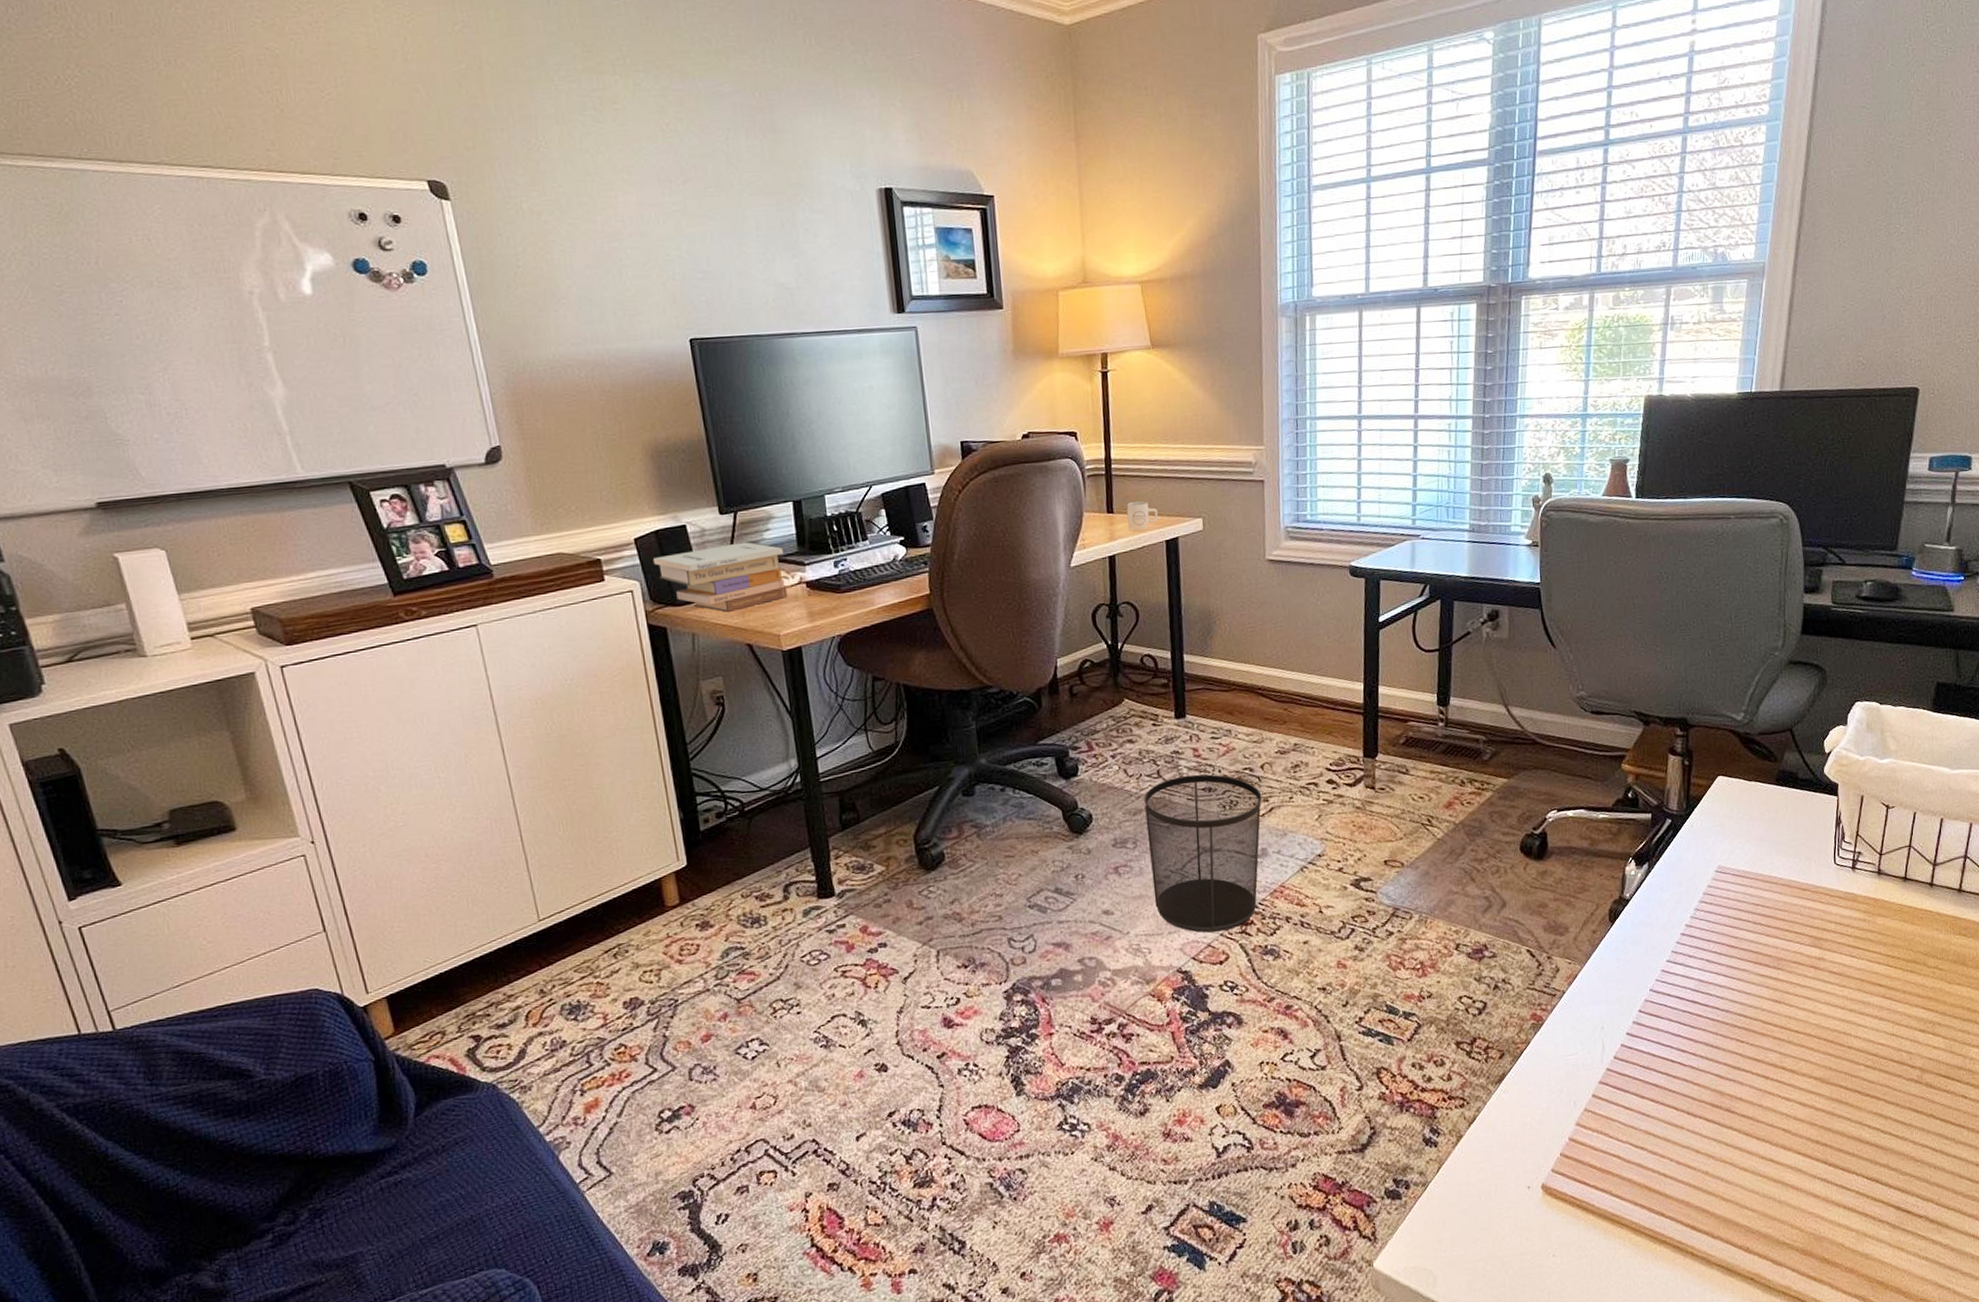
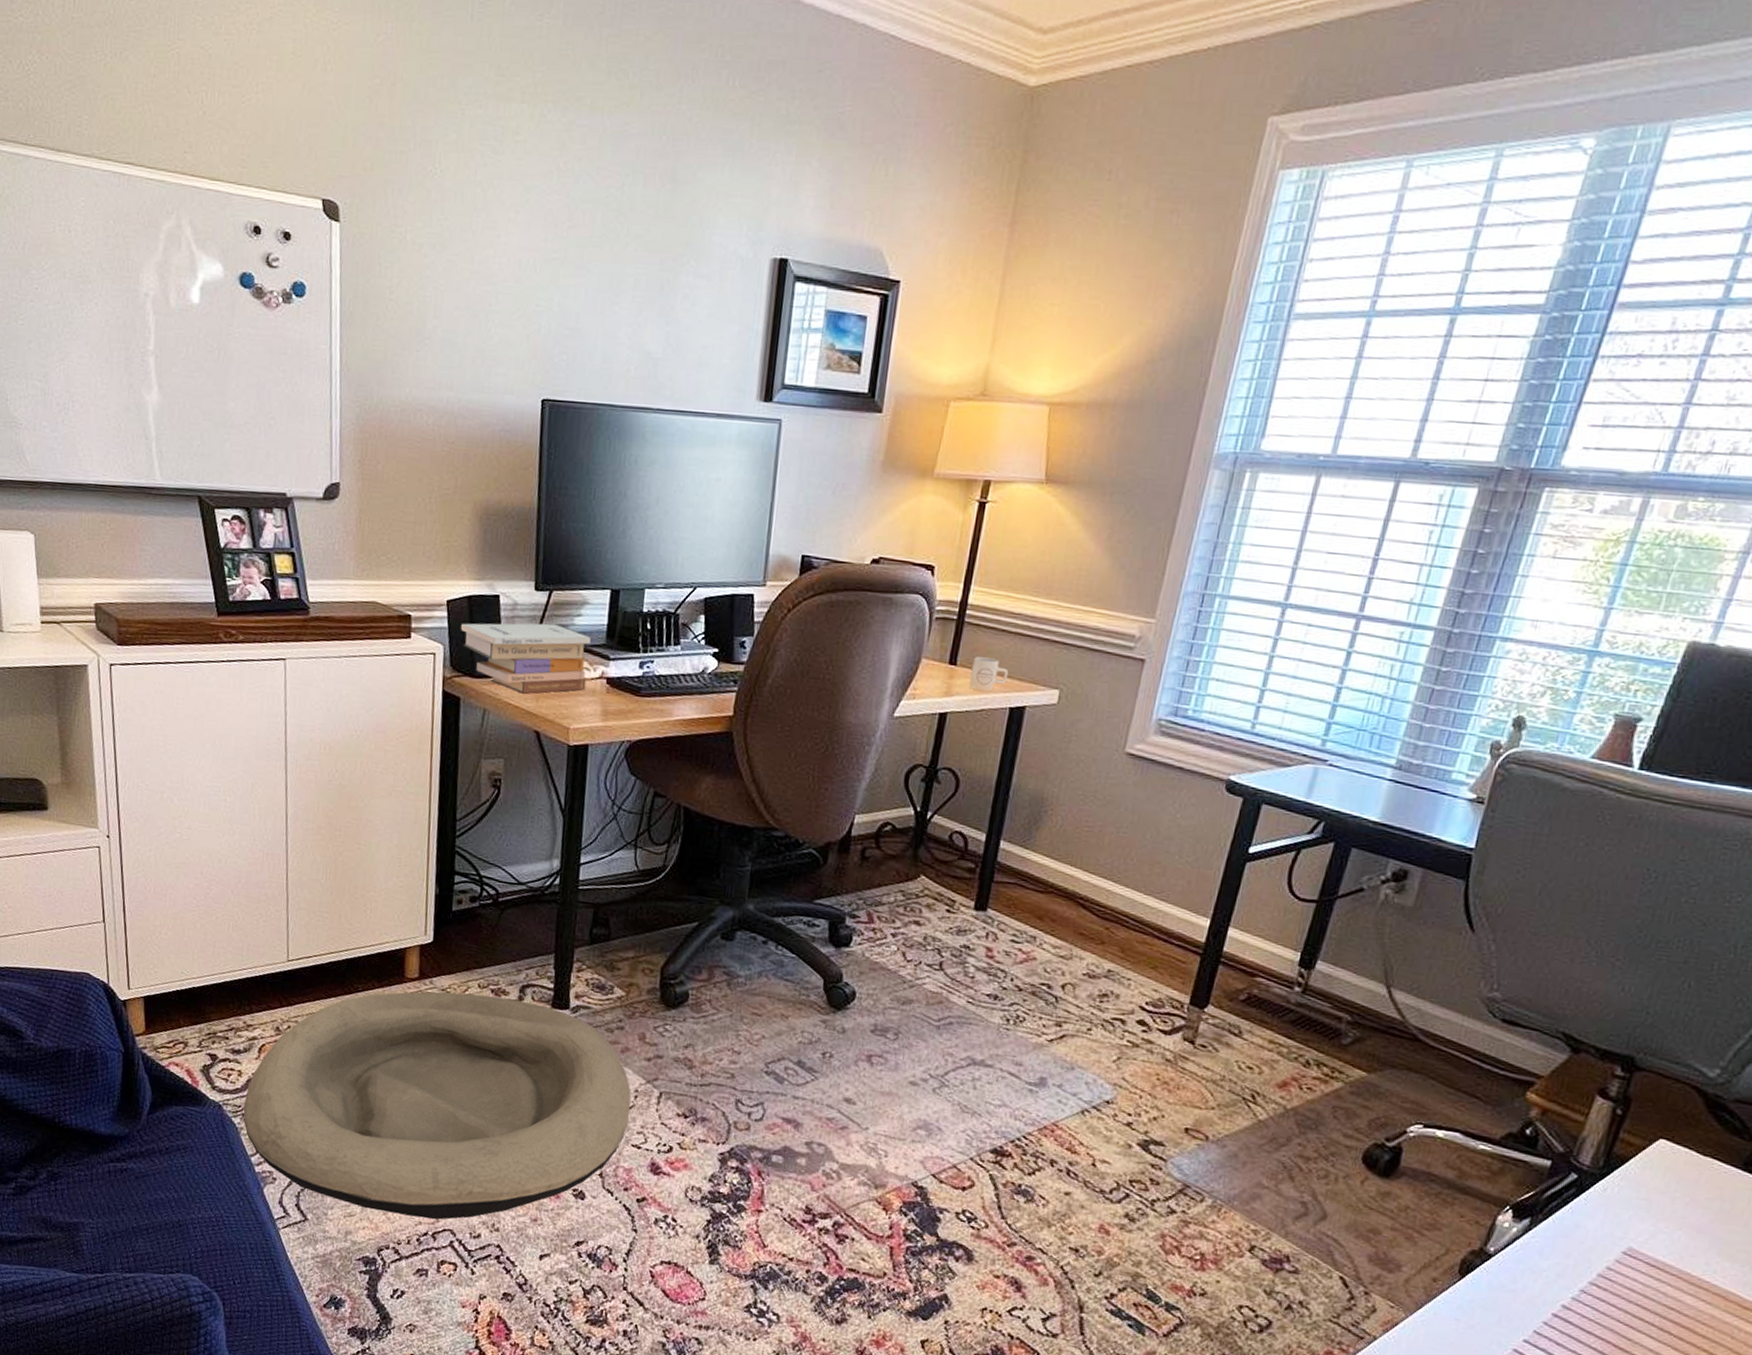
dog bed: none [520,899,914,1145] -> present [243,991,631,1220]
waste bin: present [1144,774,1262,933] -> none [904,974,1056,1156]

